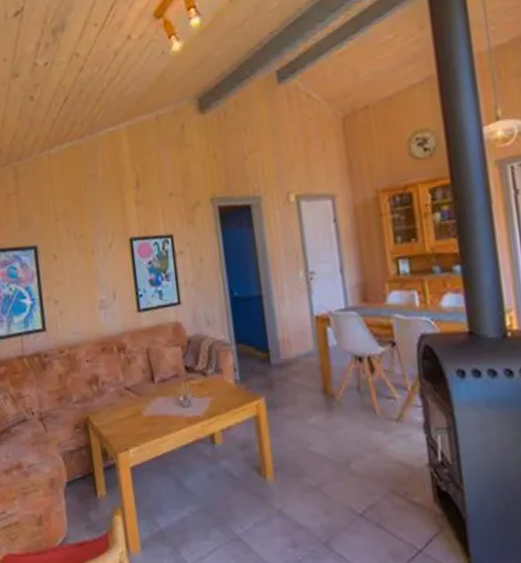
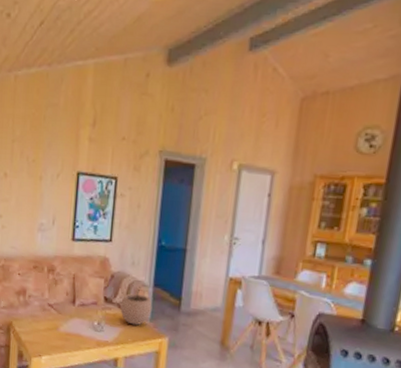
plant pot: none [204,347,240,392] -> present [120,287,152,325]

